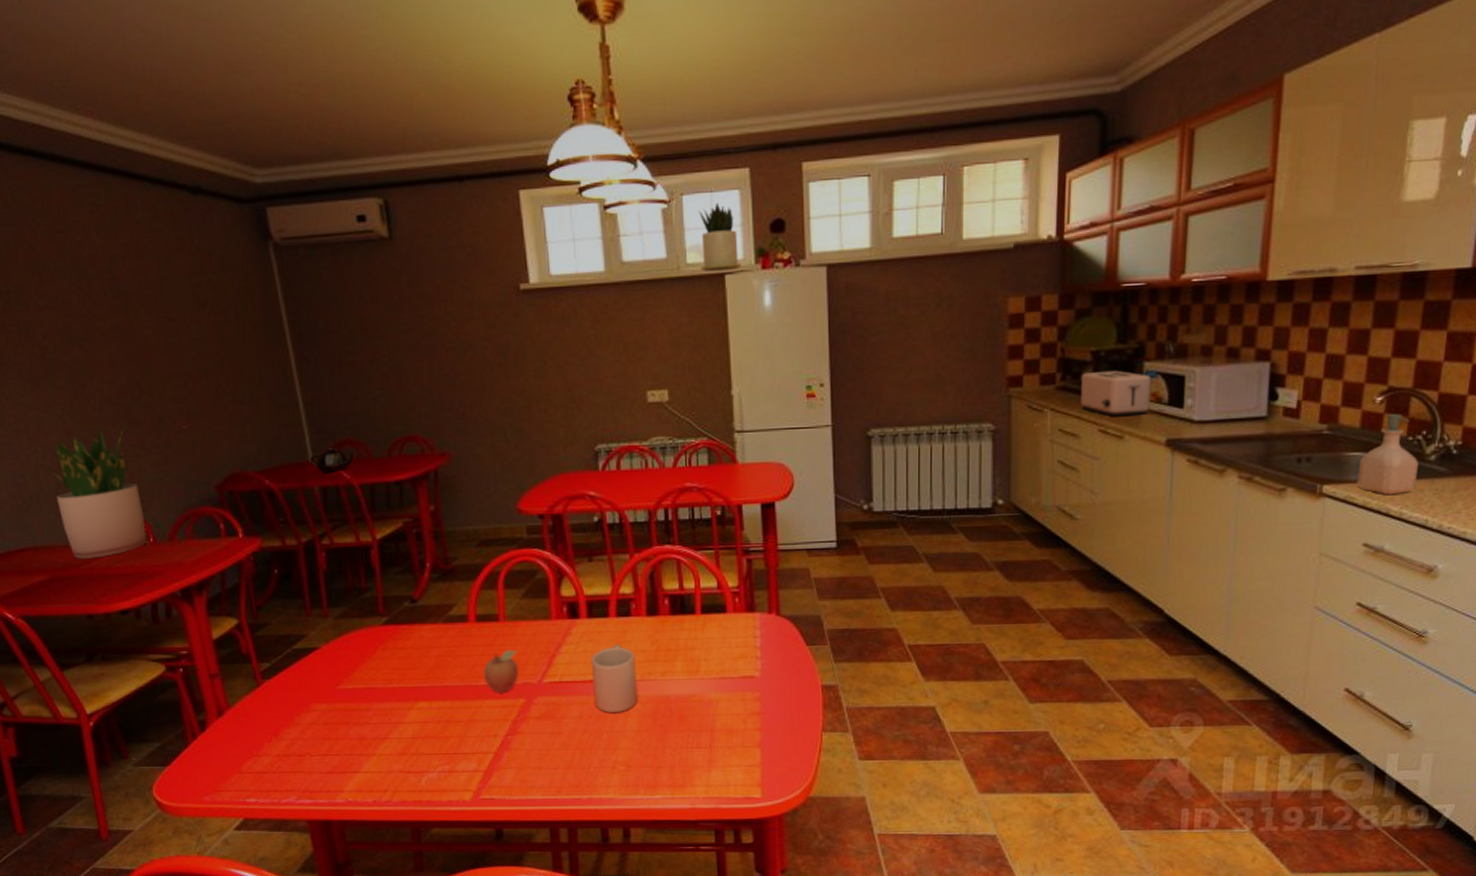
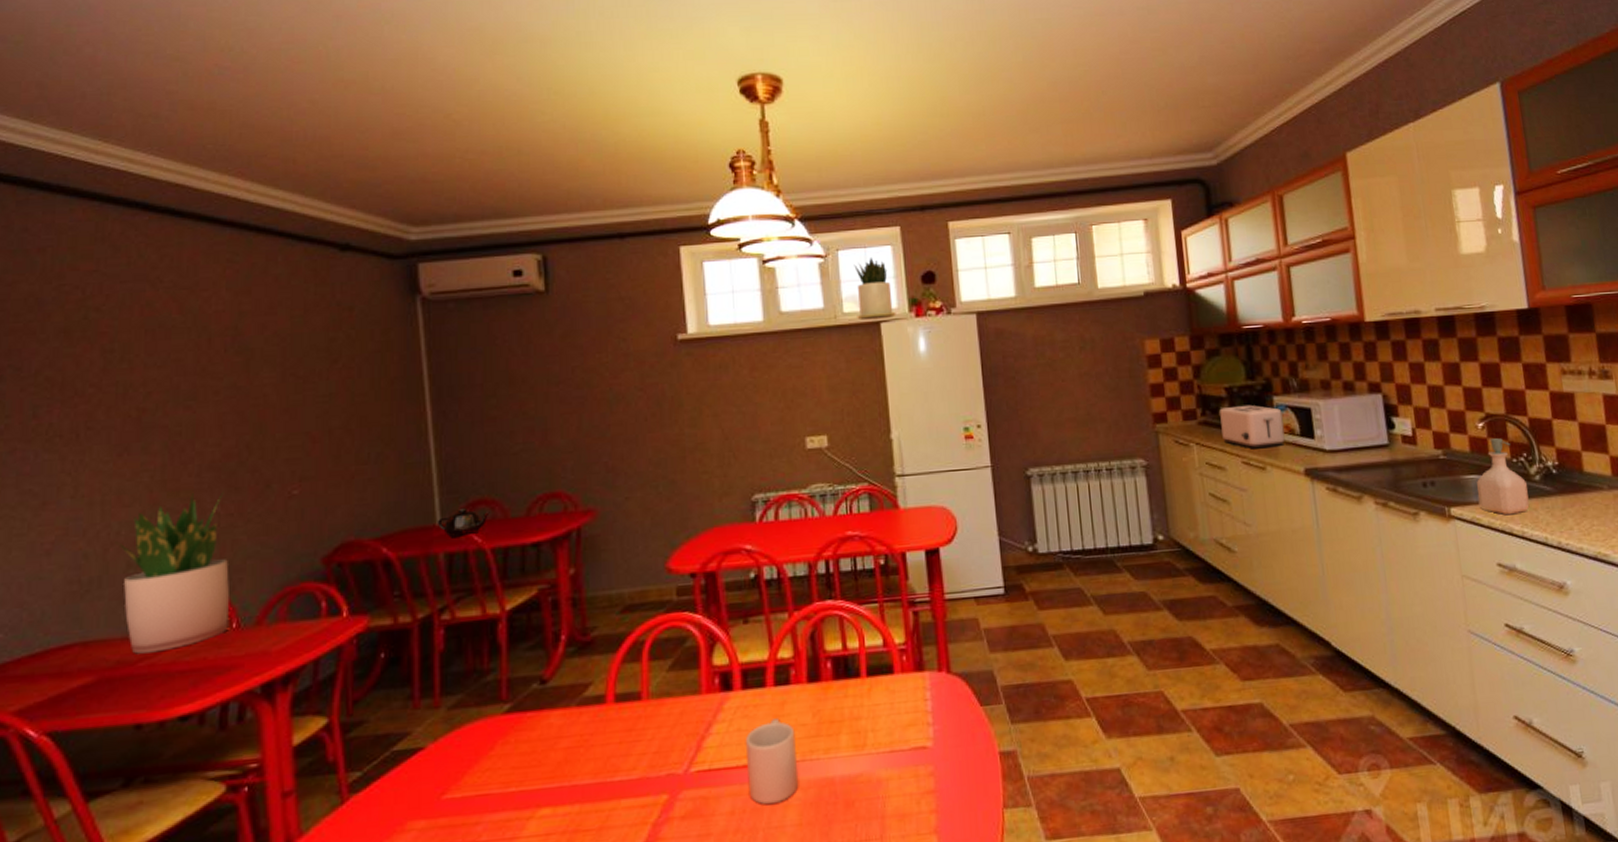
fruit: present [483,649,519,692] -> none [620,734,663,789]

